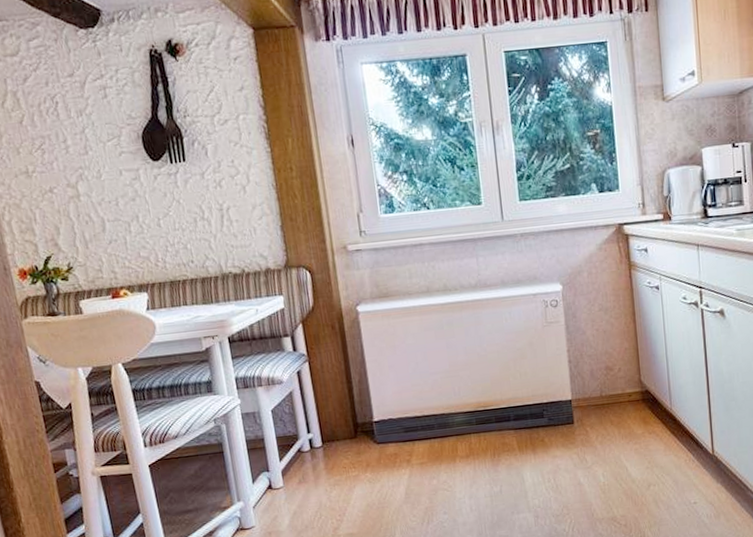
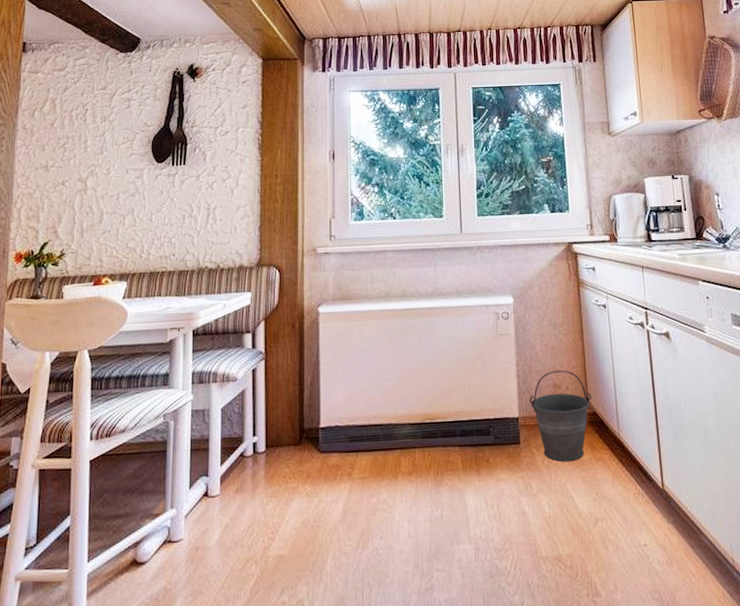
bucket: none [581,352,644,437] -> present [529,370,592,462]

